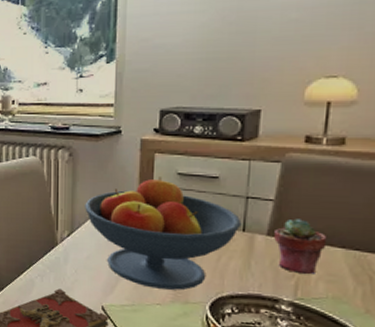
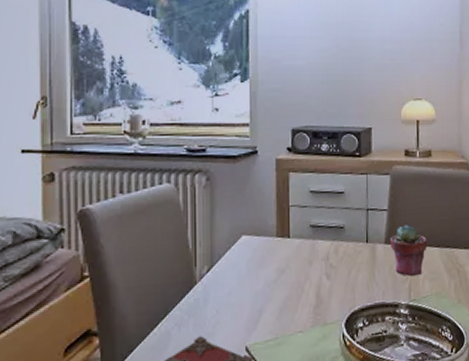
fruit bowl: present [85,177,242,290] -> none [224,196,365,315]

